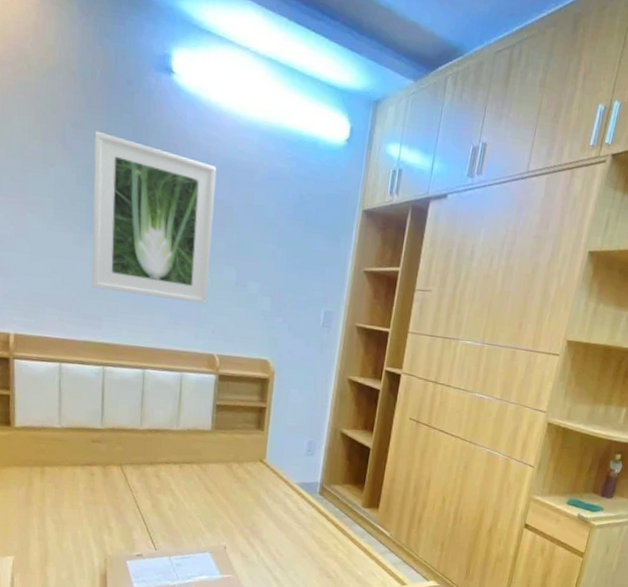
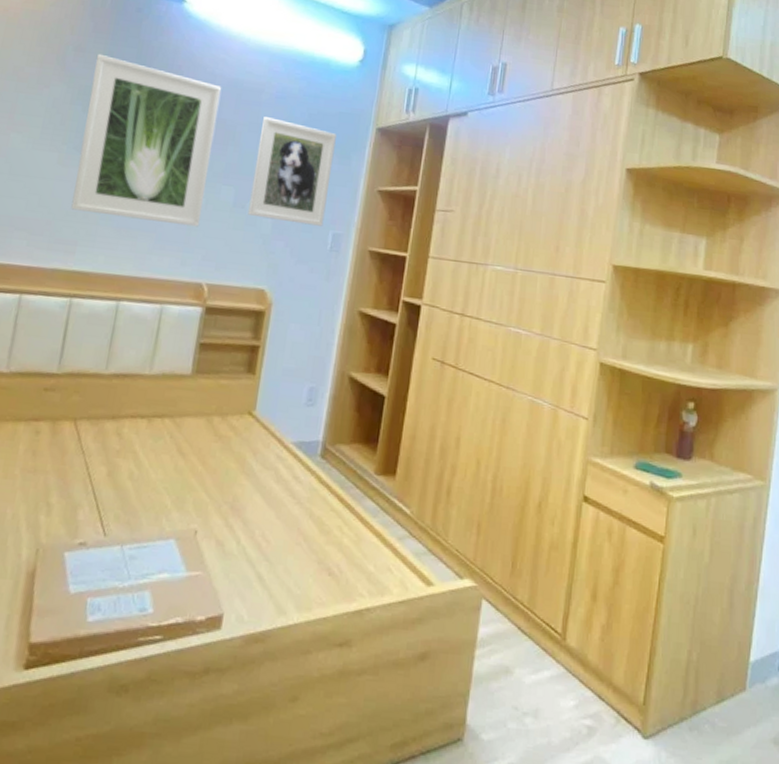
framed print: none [249,198,326,304] -> present [248,117,337,226]

